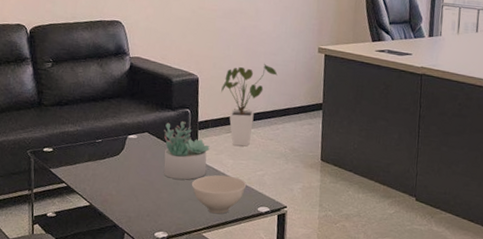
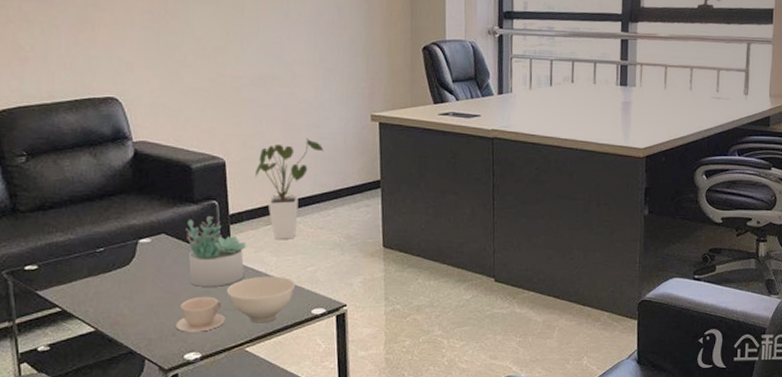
teacup: none [150,186,189,216] -> present [176,296,225,332]

